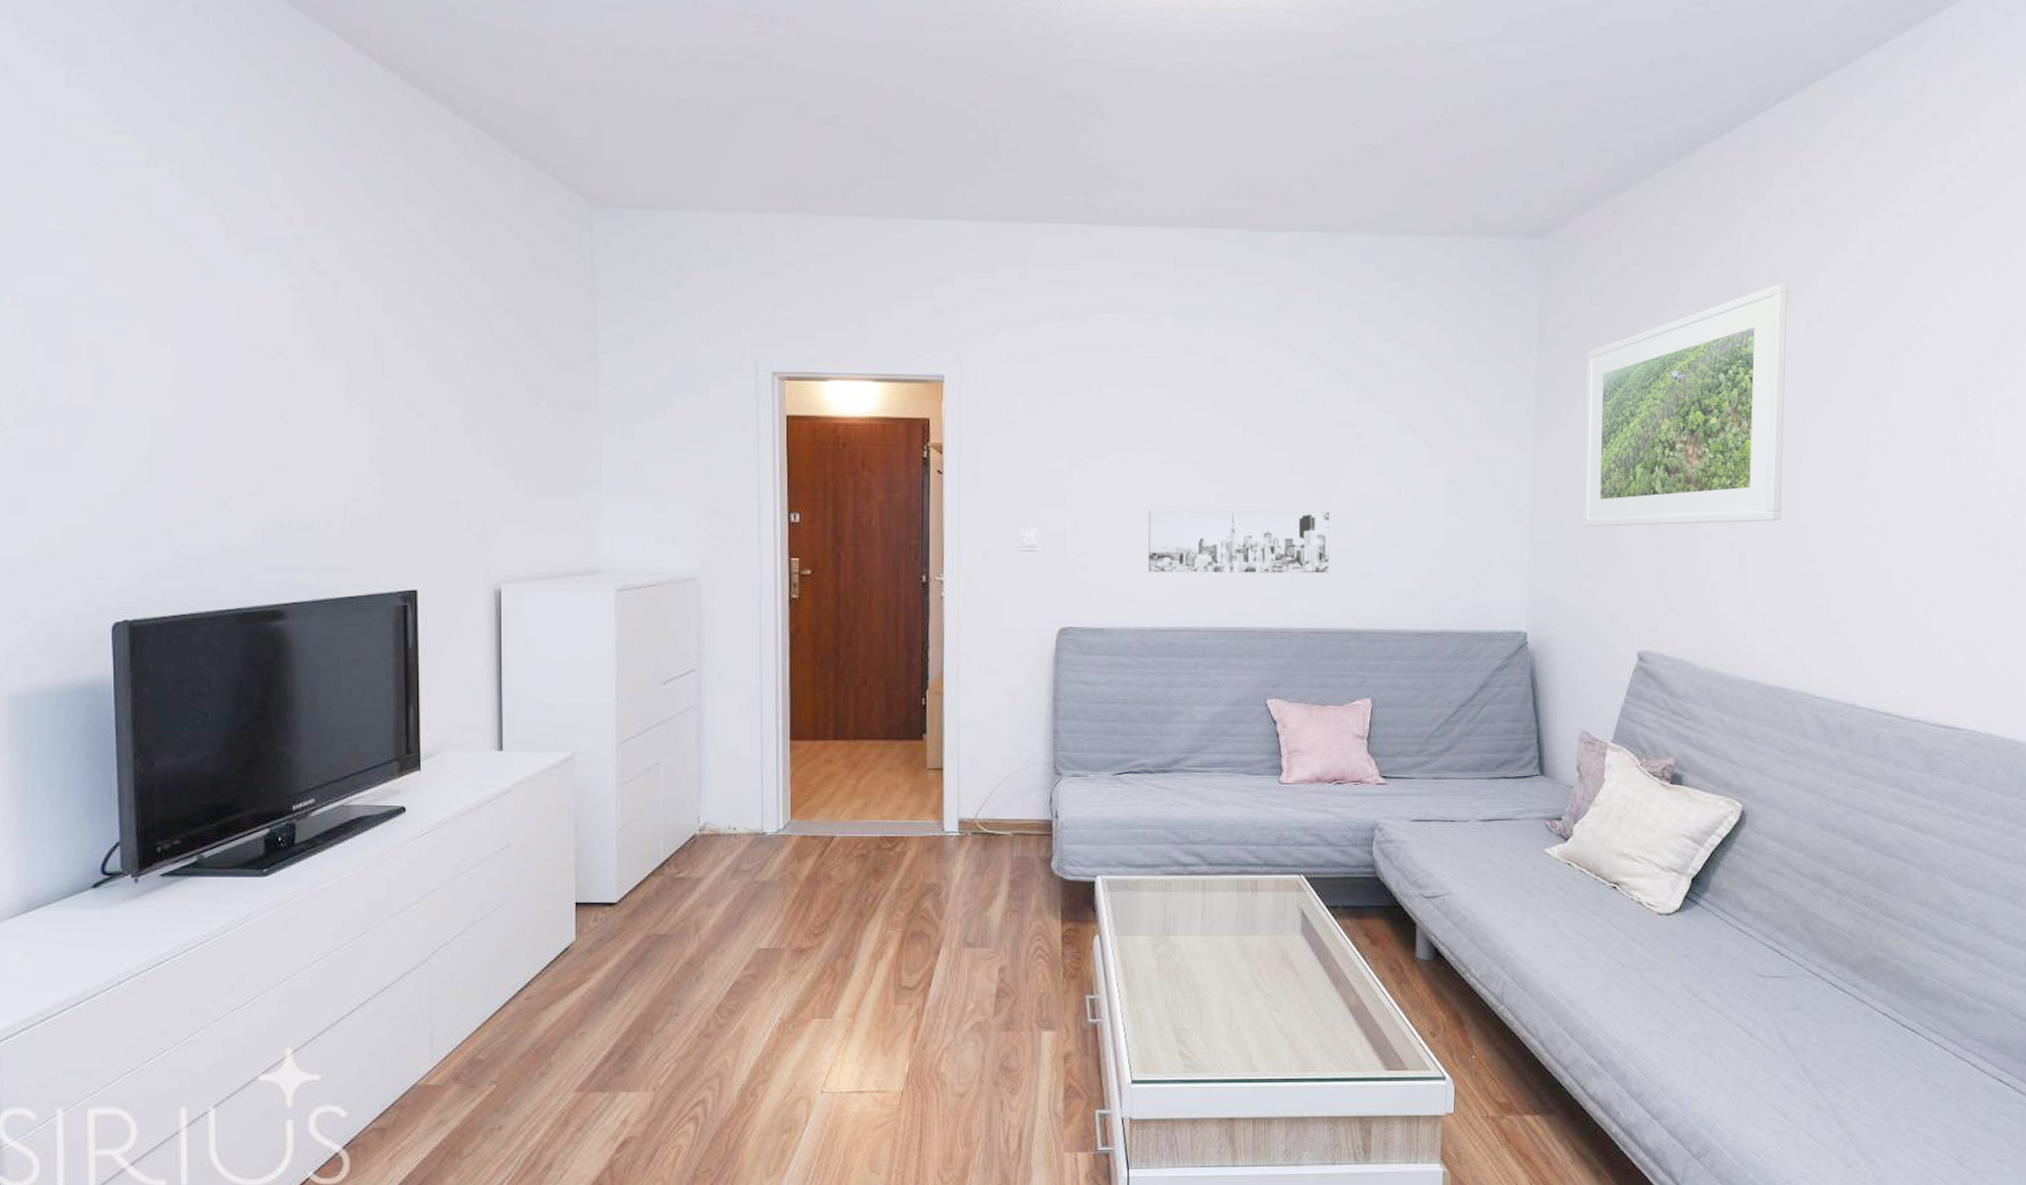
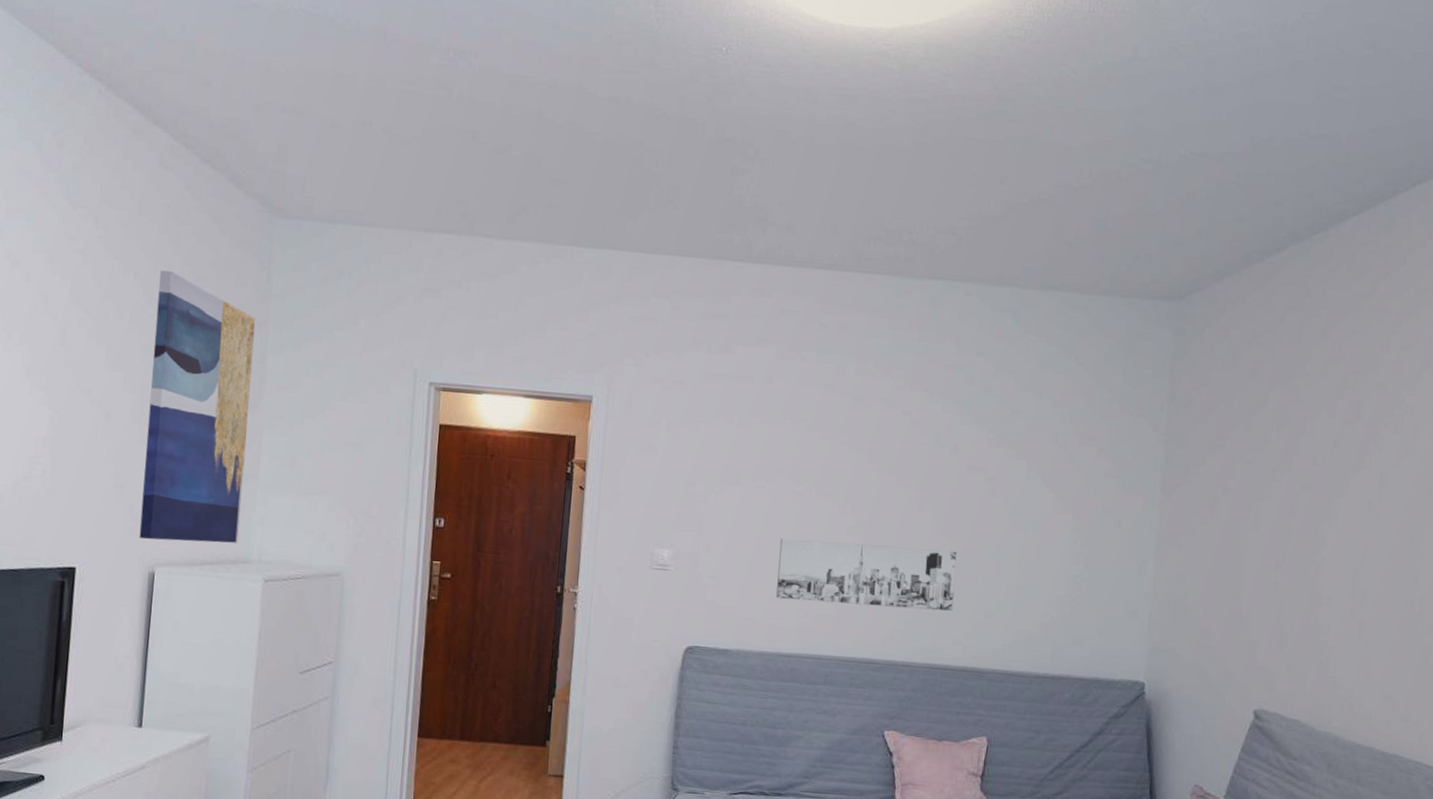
wall art: none [477,271,586,556] -> present [139,270,256,543]
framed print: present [1583,284,1788,527] -> none [1205,359,1418,591]

